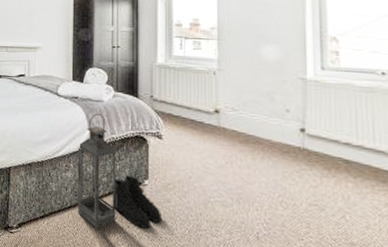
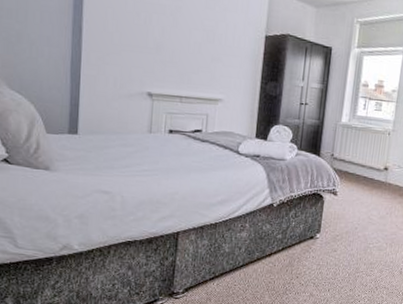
lantern: present [78,113,116,229] -> none [250,172,293,283]
boots: present [112,175,163,229] -> none [285,230,329,277]

